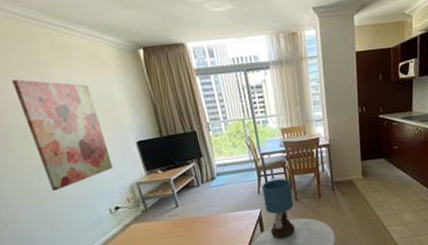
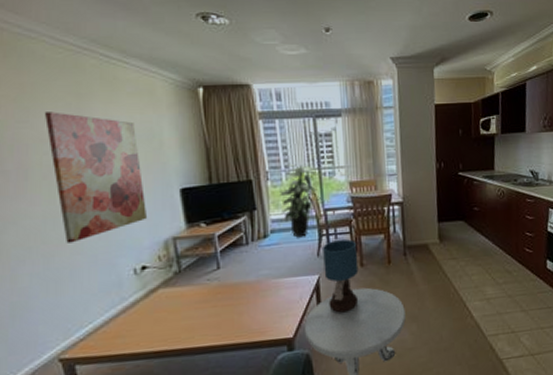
indoor plant: none [221,114,257,179] -> present [280,163,321,238]

